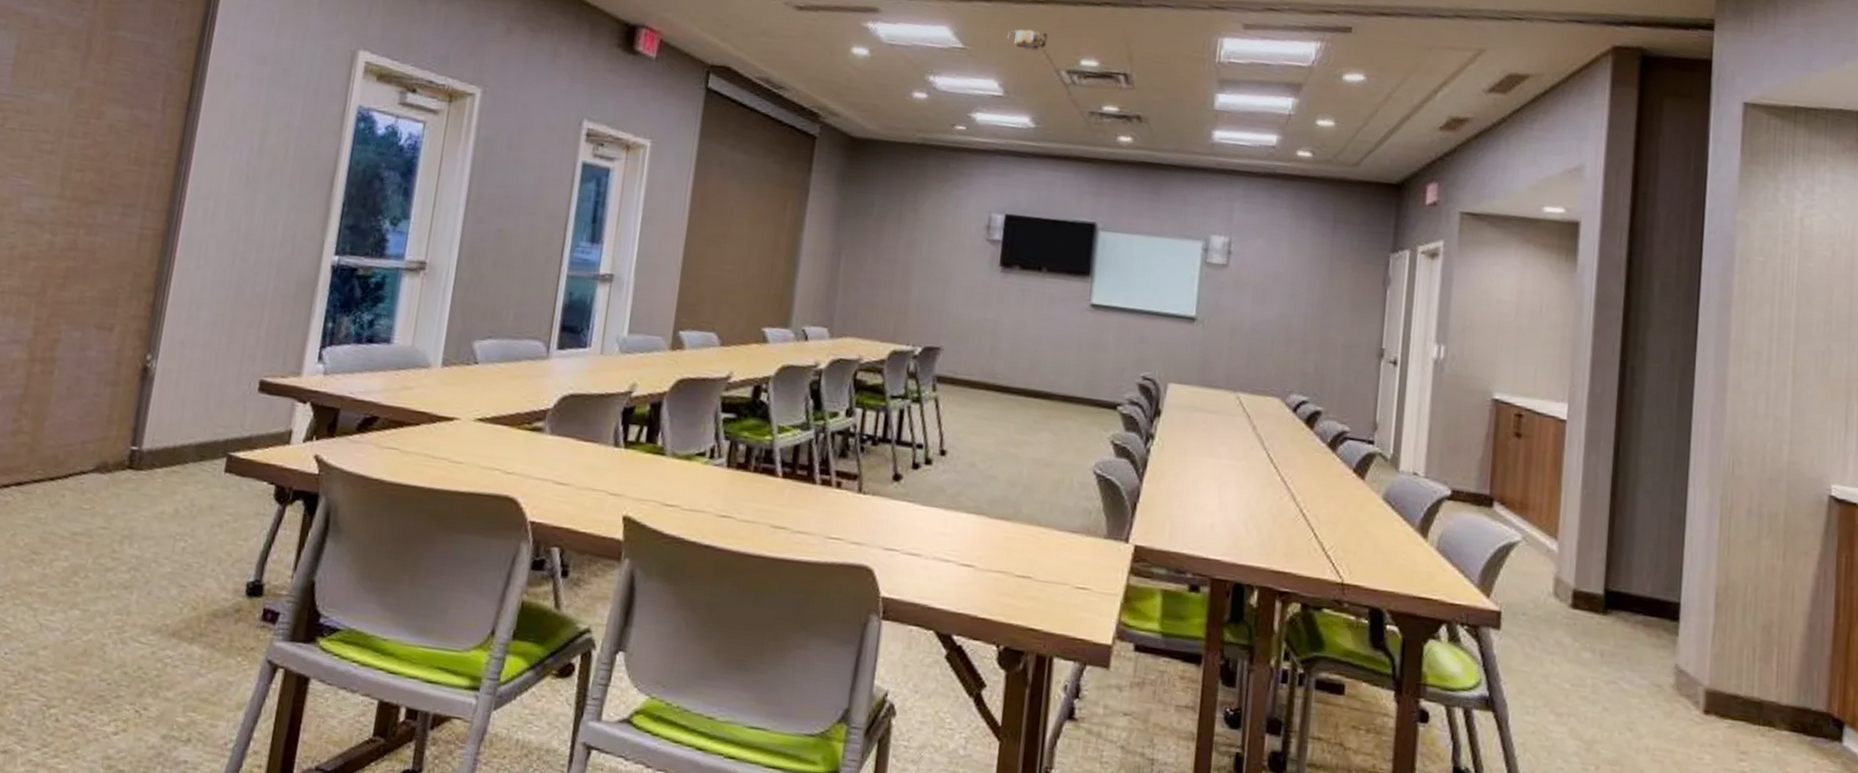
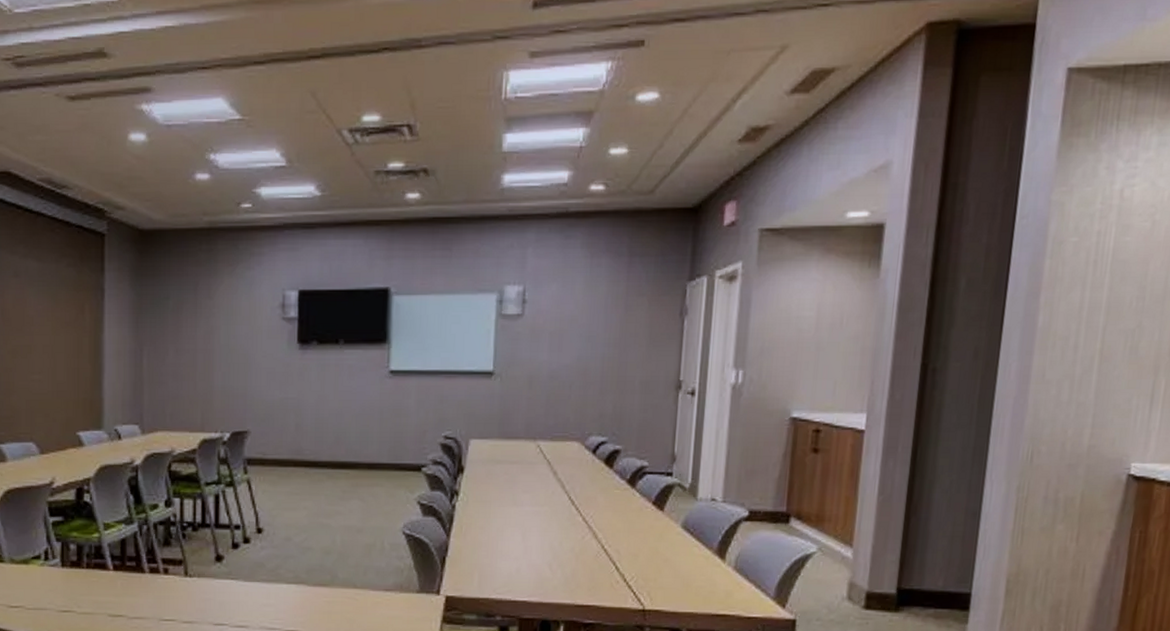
projector: present [1007,29,1048,50] -> none [285,89,326,111]

